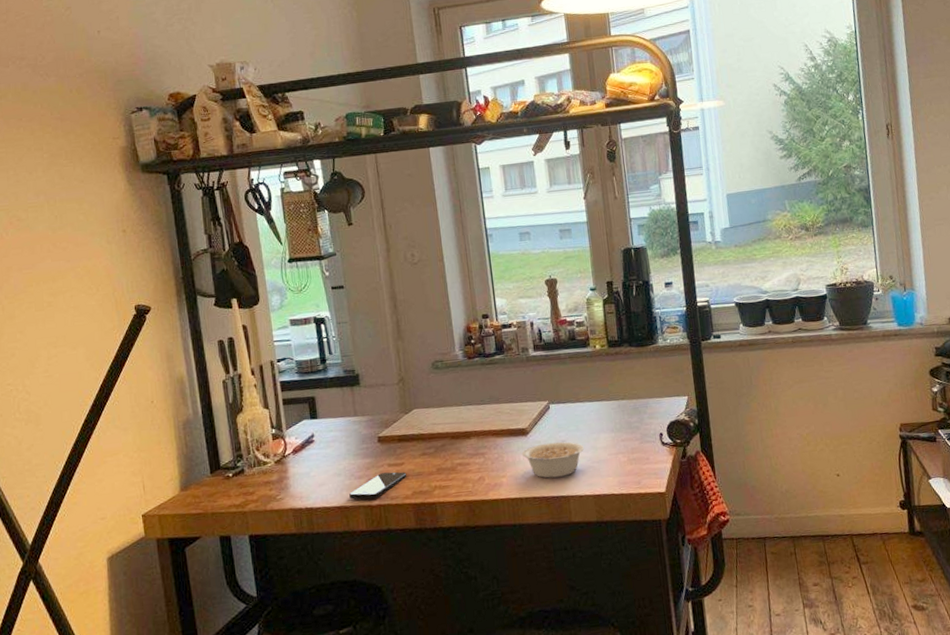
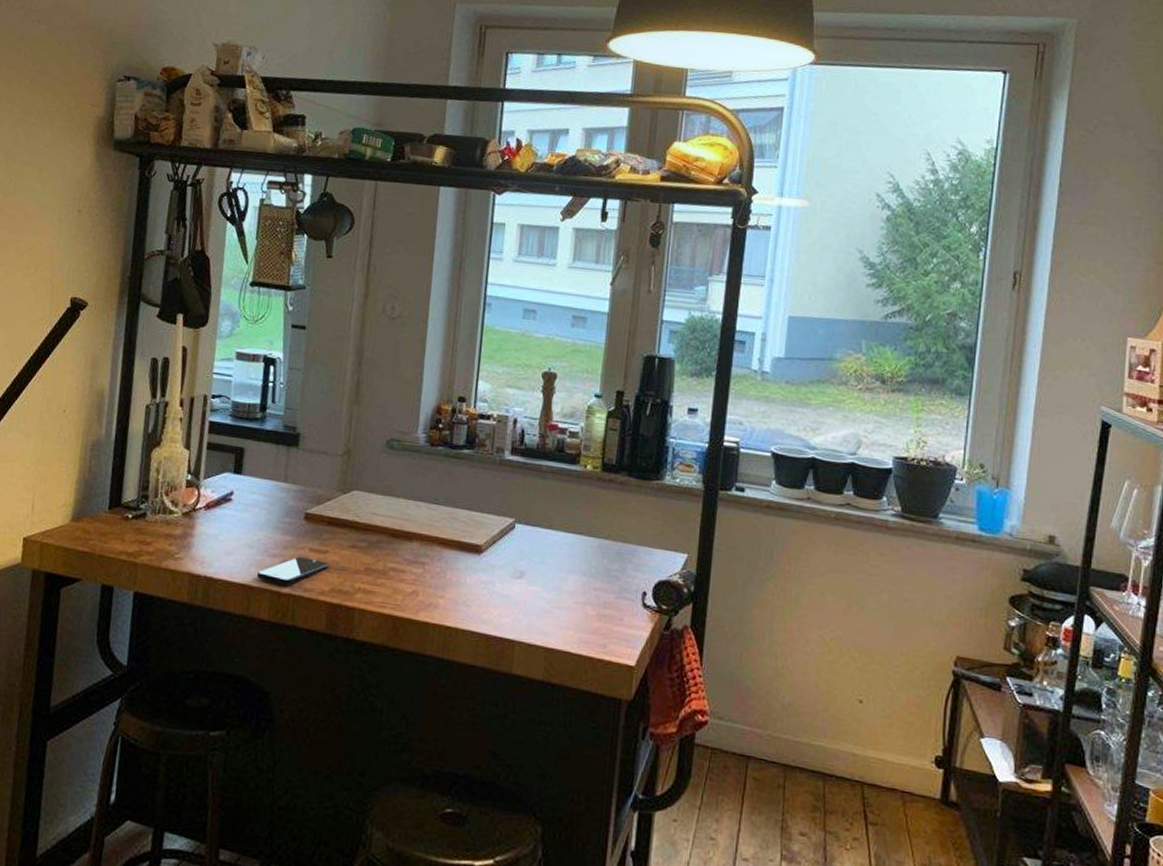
legume: present [522,441,585,478] -> none [470,568,547,616]

